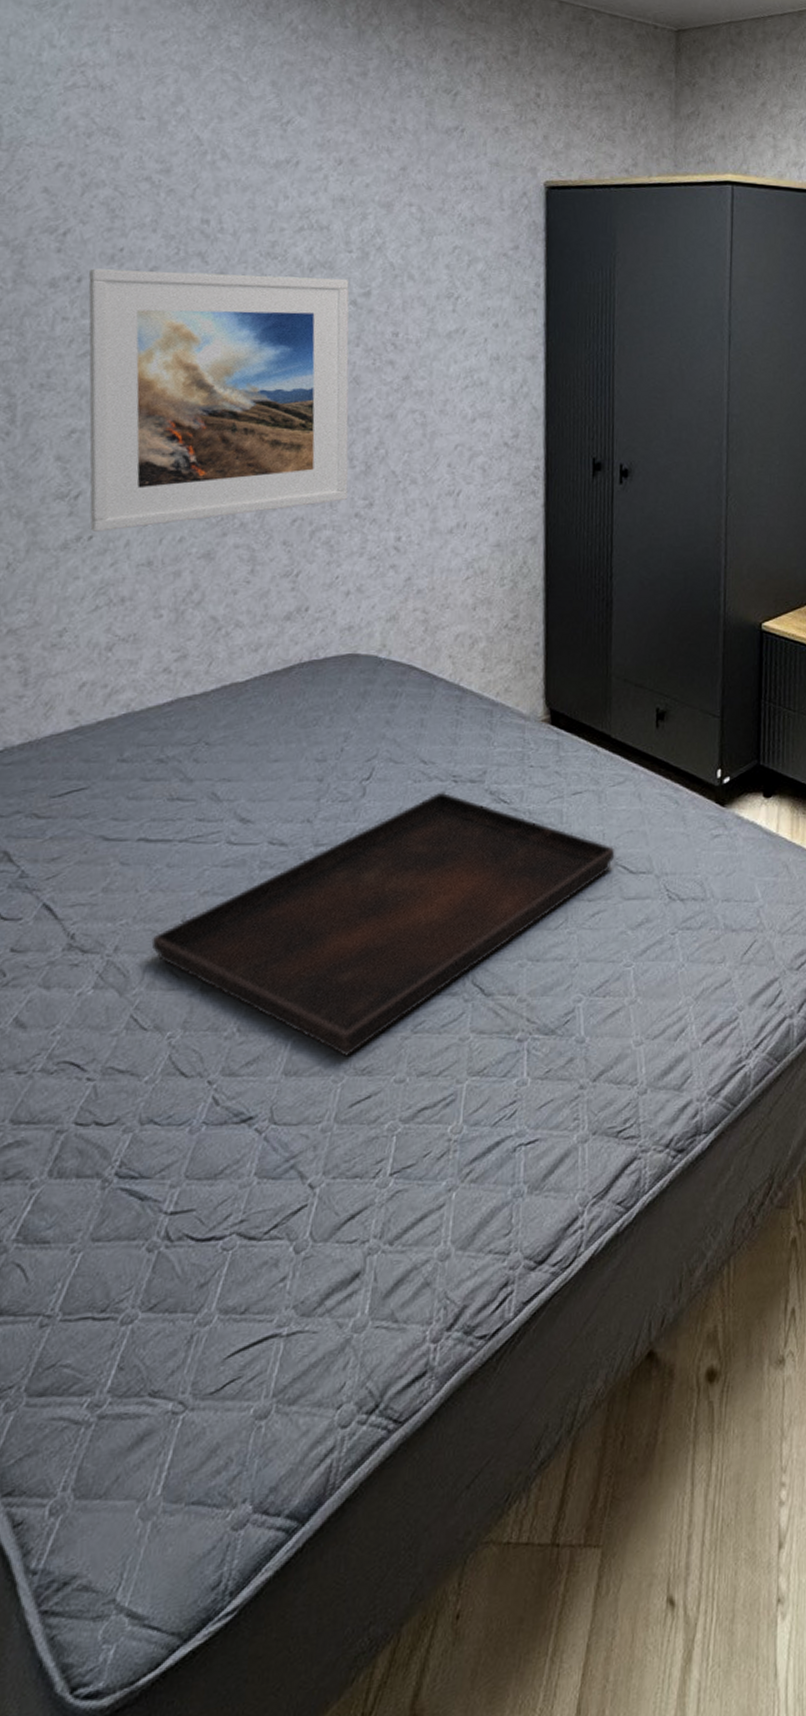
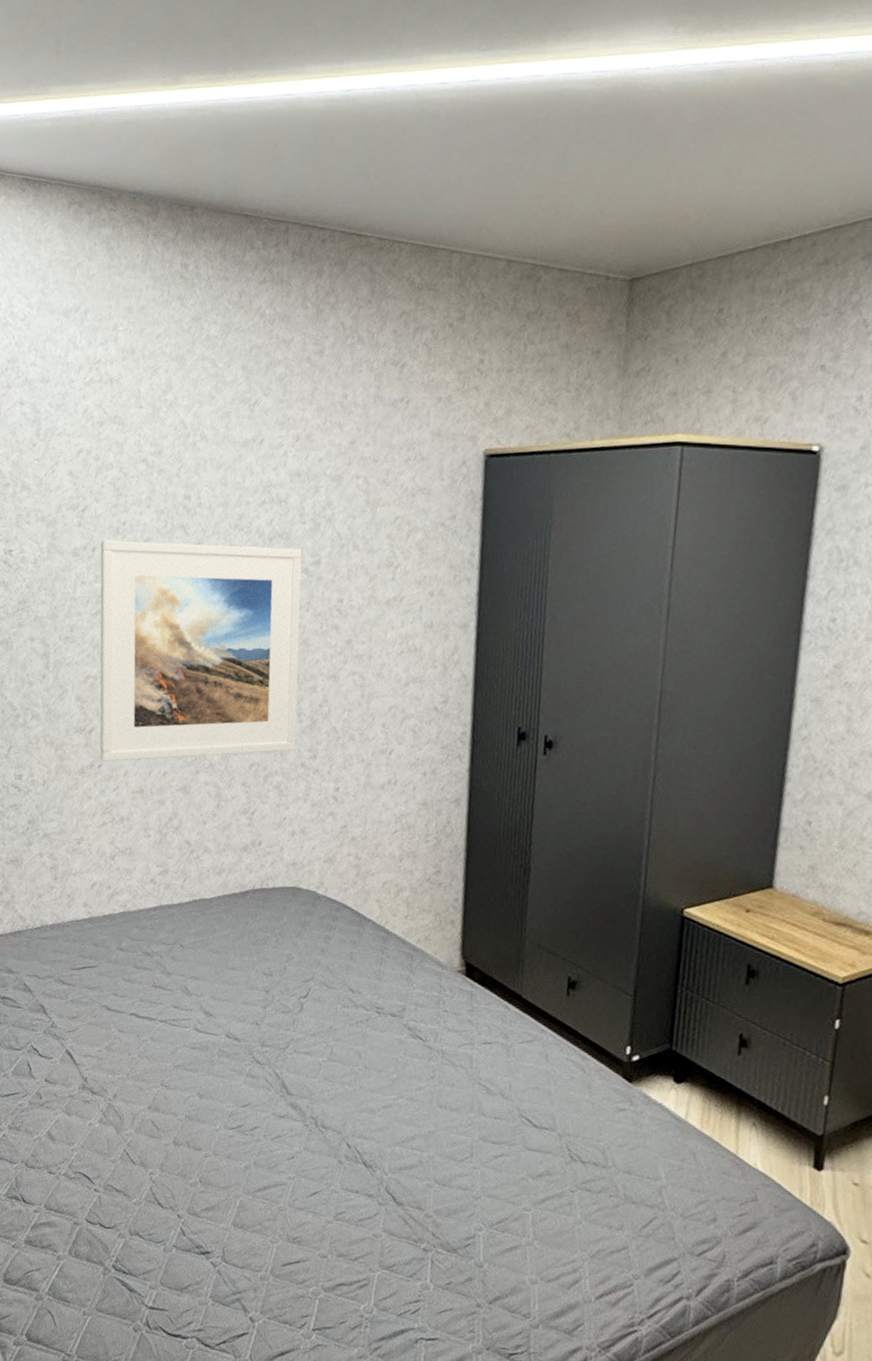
serving tray: present [151,792,615,1057] -> none [139,1019,521,1224]

